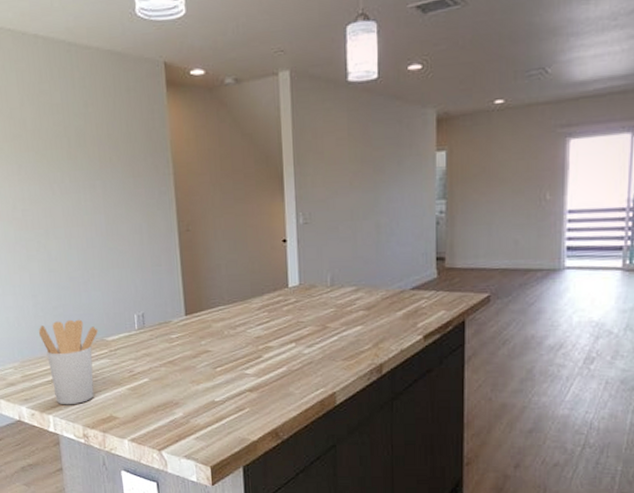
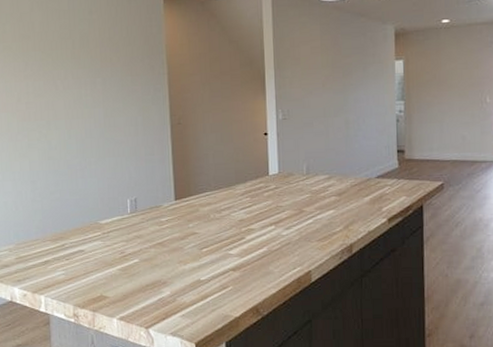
utensil holder: present [38,319,98,405] -> none [35,203,92,286]

